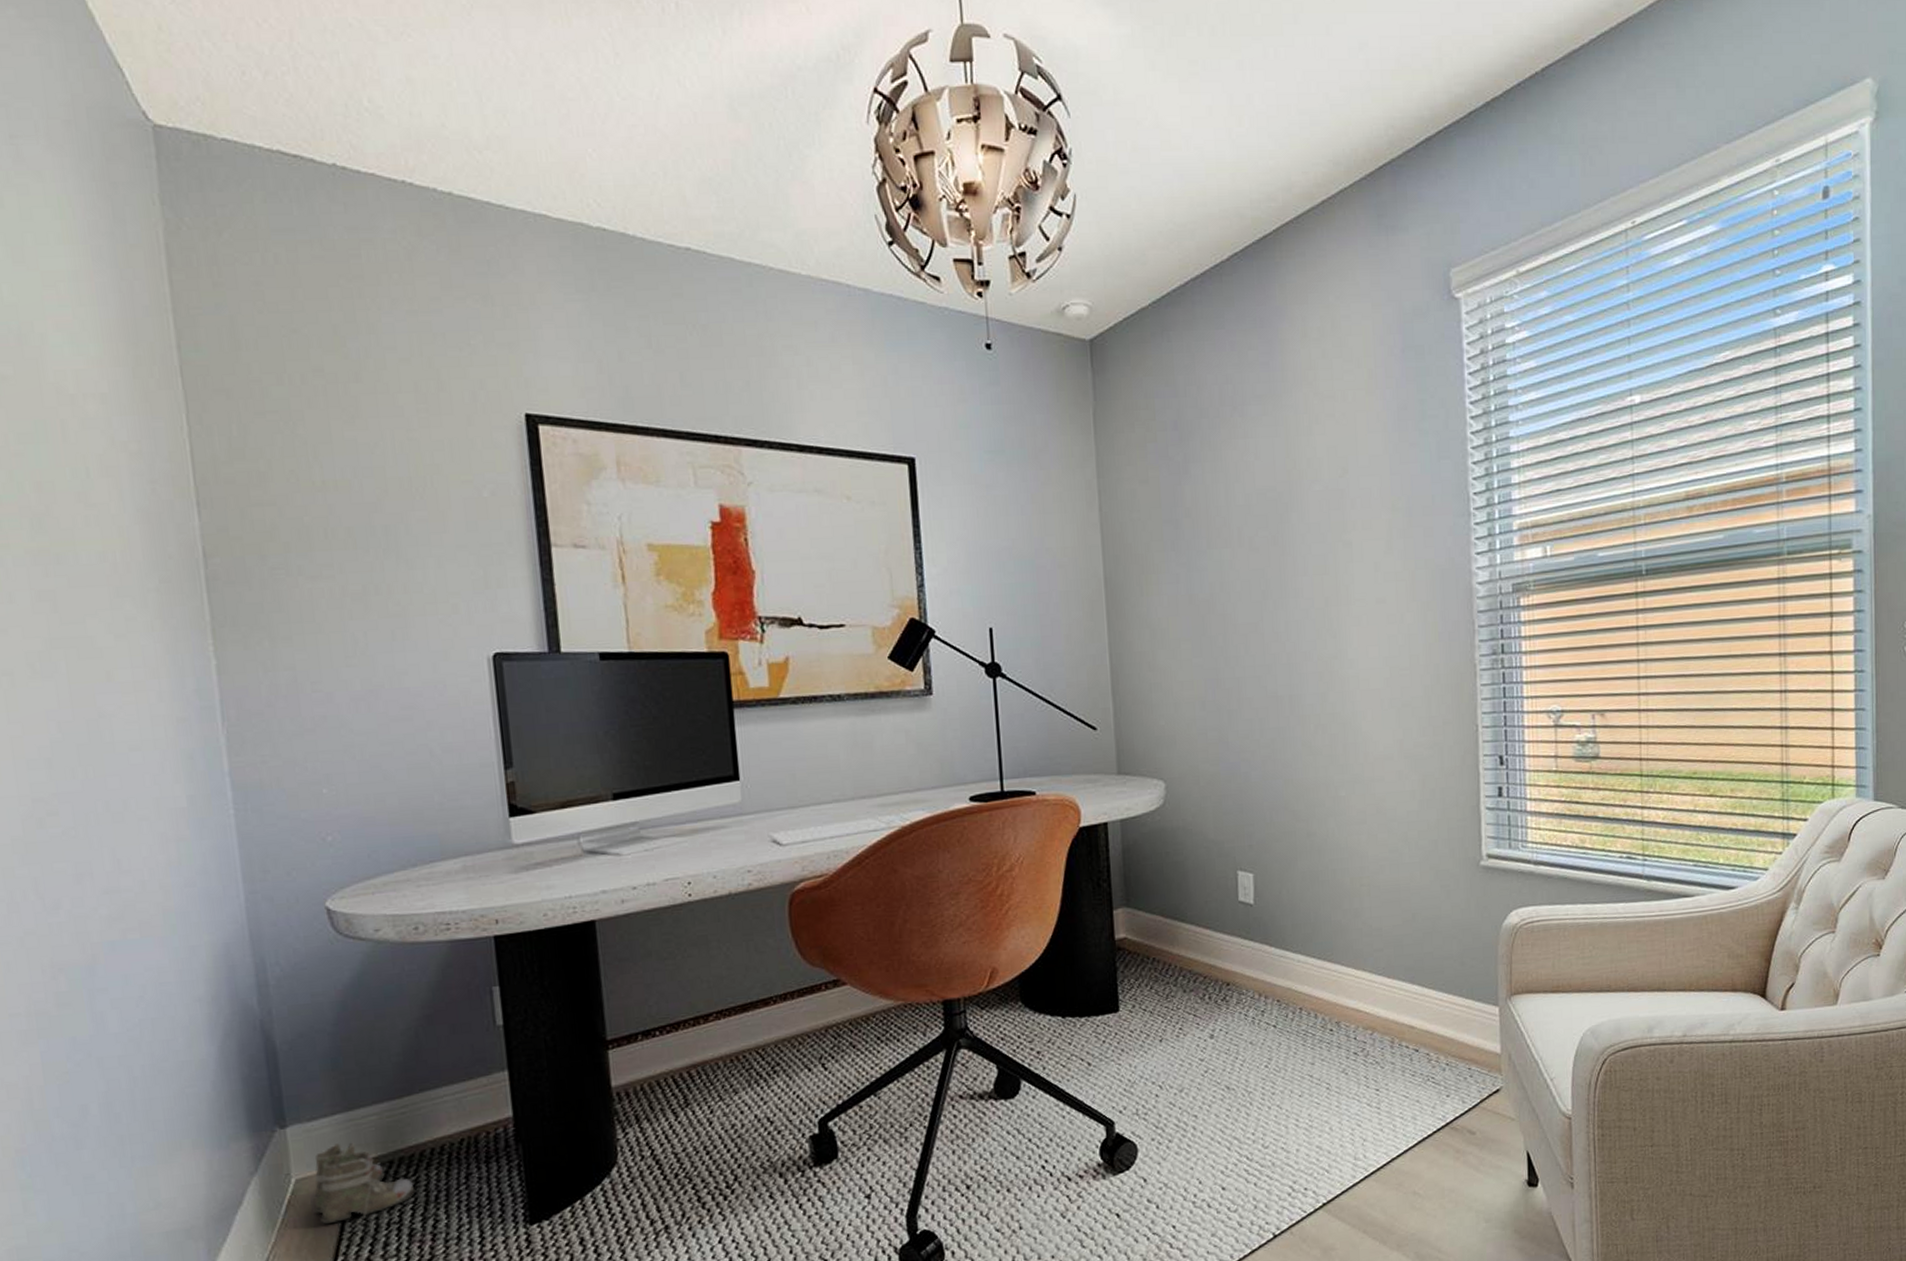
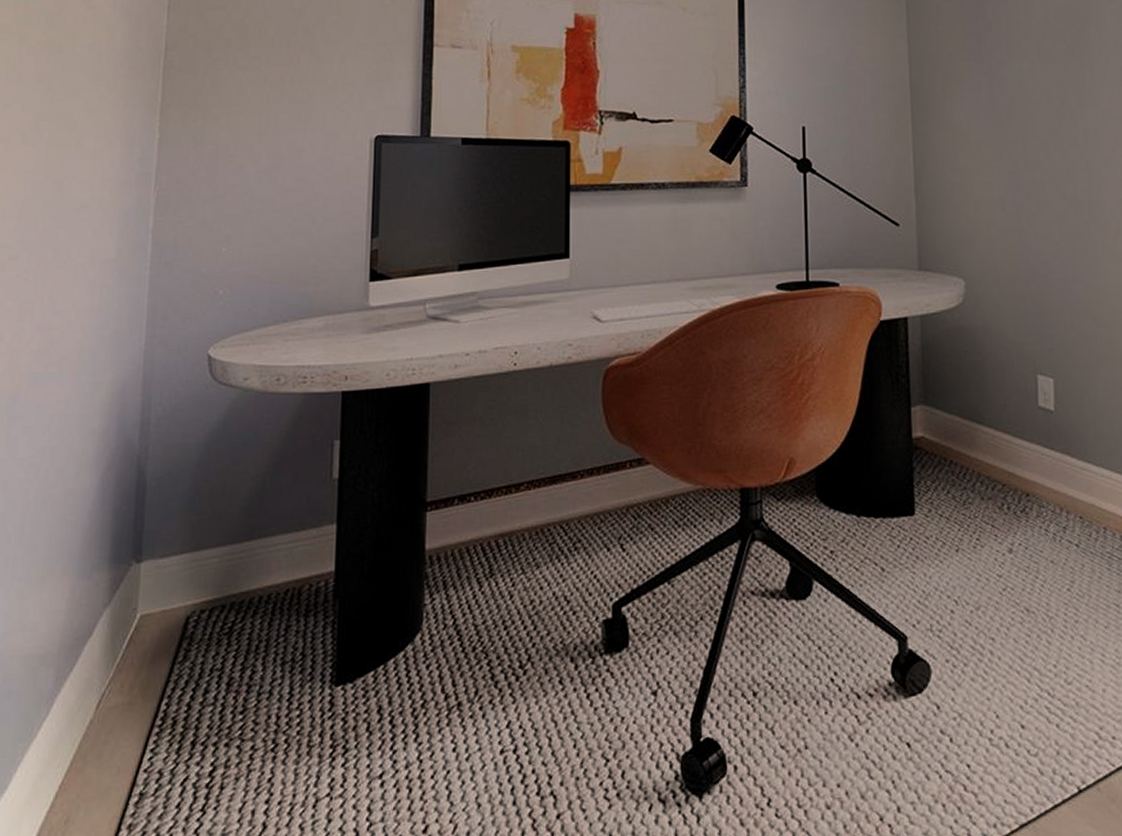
boots: present [313,1142,415,1227] -> none [150,582,240,670]

